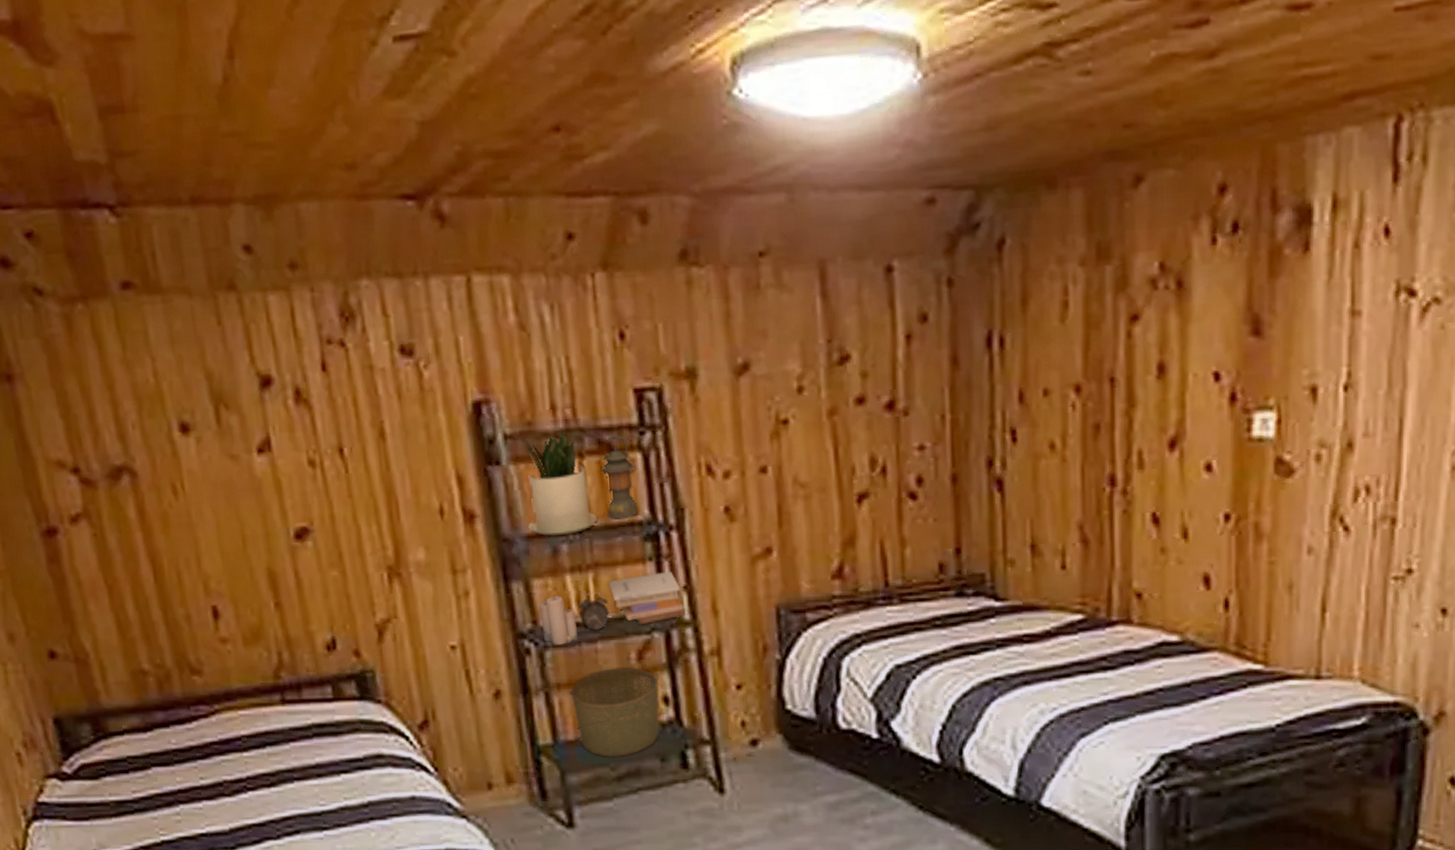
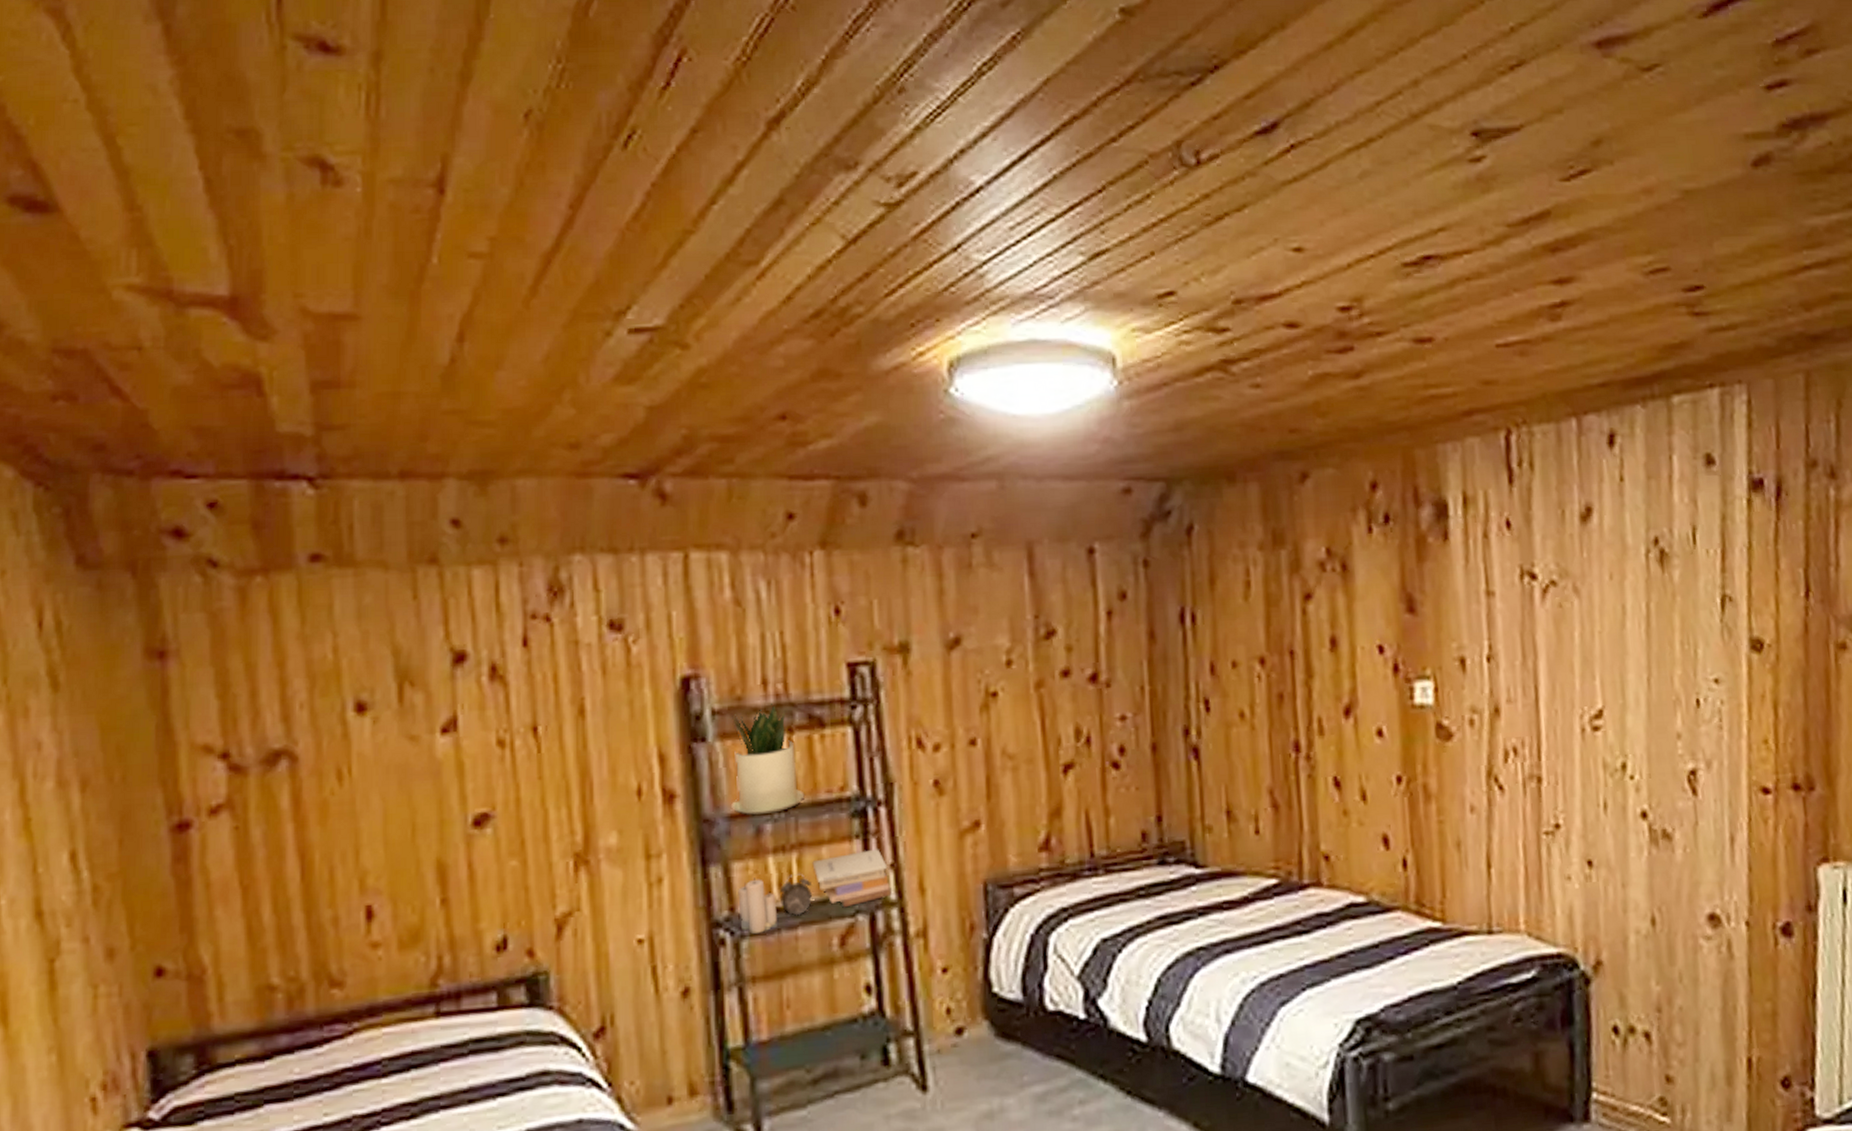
basket: present [569,666,660,757] -> none [765,954,862,1058]
lantern: present [599,436,638,520] -> none [808,710,847,797]

